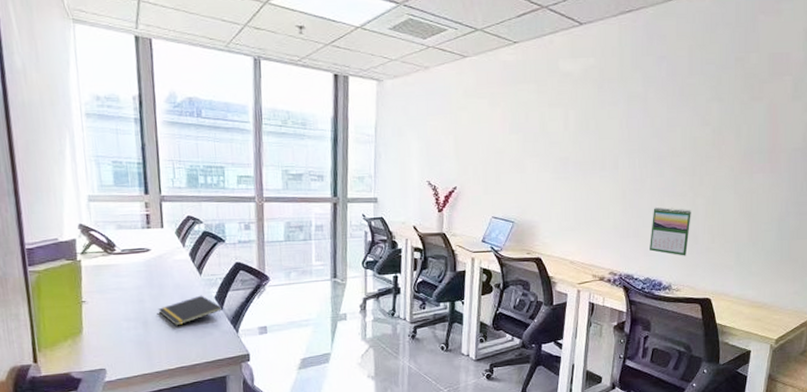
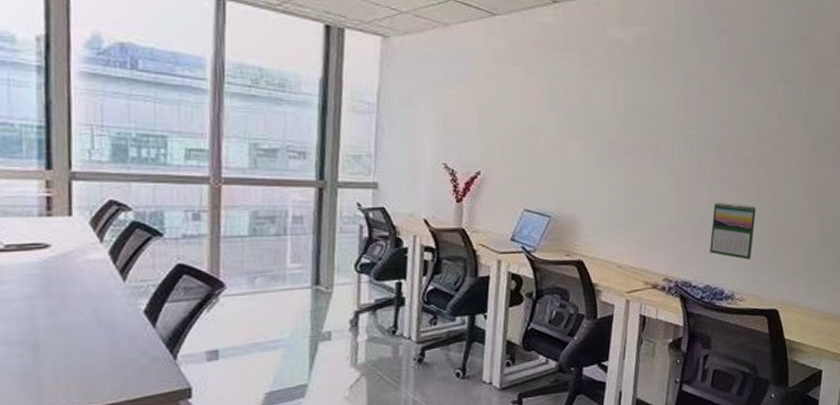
notepad: present [158,295,223,326] -> none [56,308,155,352]

